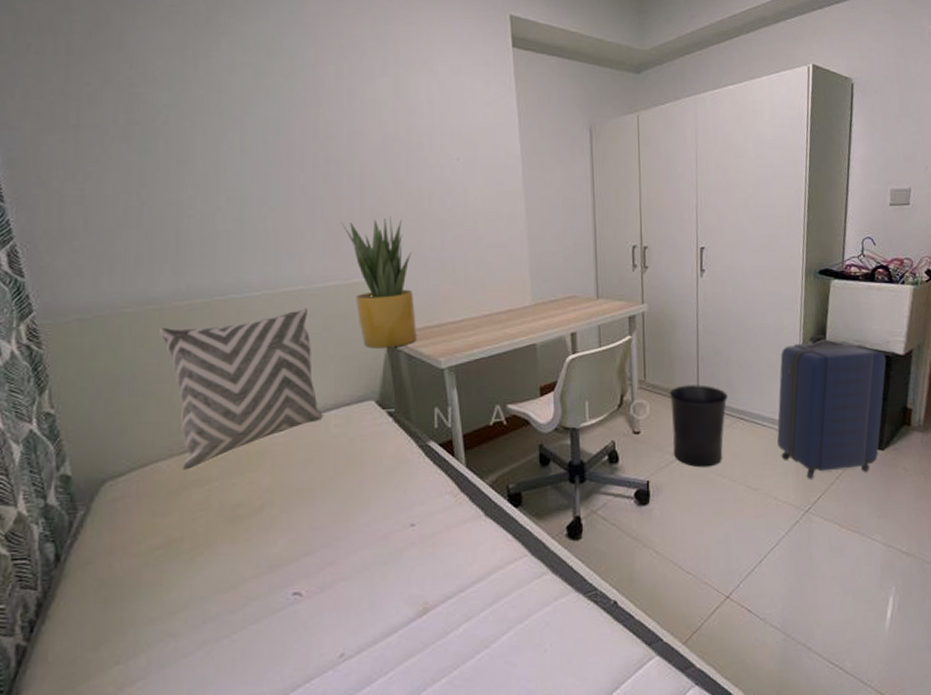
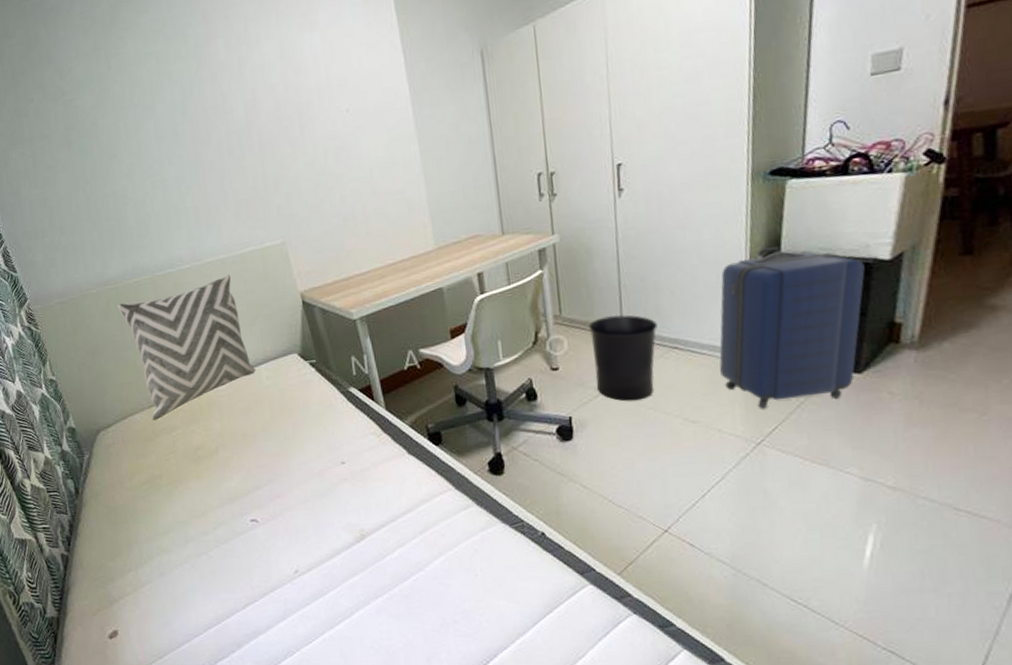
planter: present [341,215,417,349] -> none [248,178,328,307]

